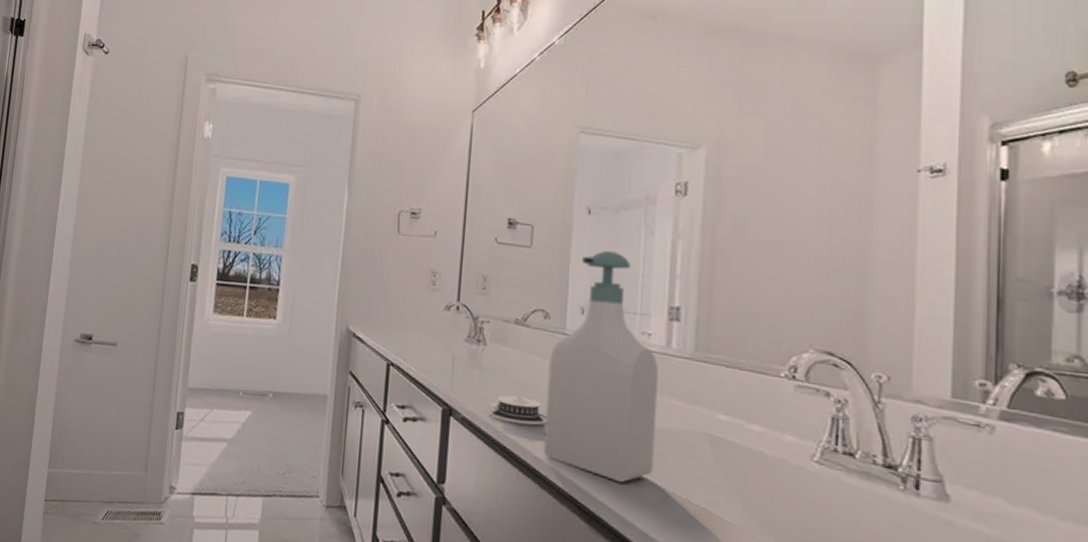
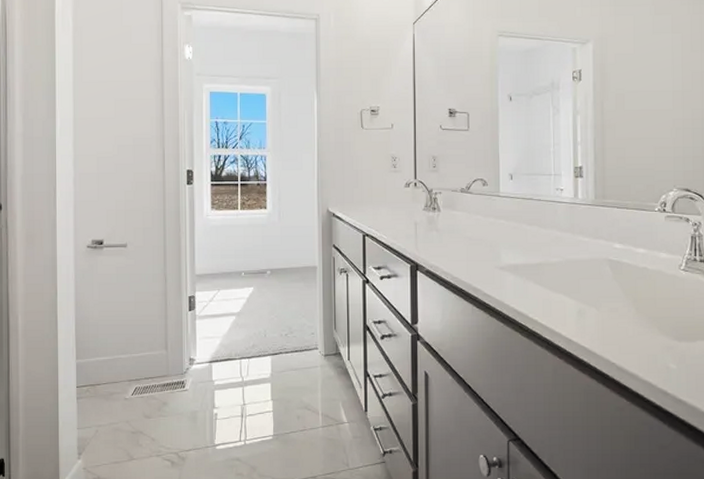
architectural model: present [487,391,547,426] -> none [445,244,491,270]
soap bottle: present [543,250,659,483] -> none [489,128,572,304]

